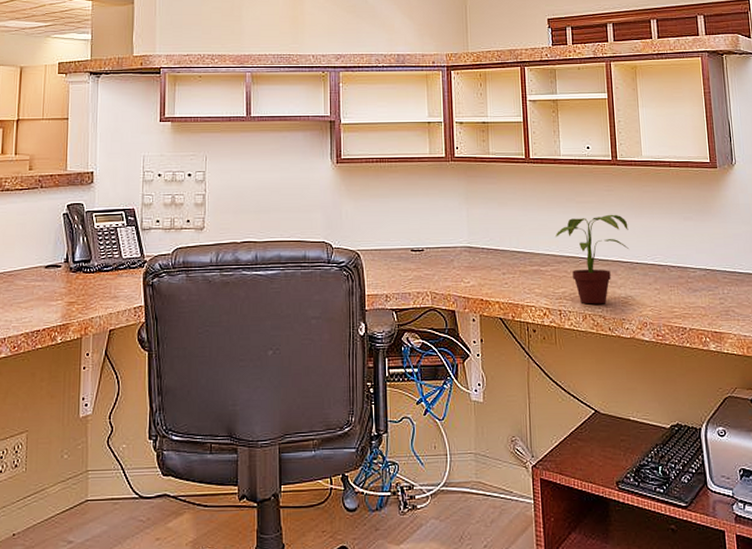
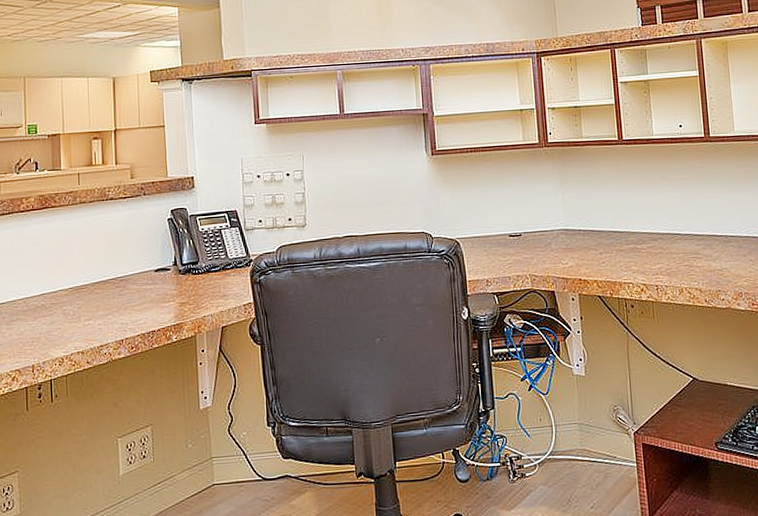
potted plant: present [554,214,630,305] -> none [649,190,724,278]

